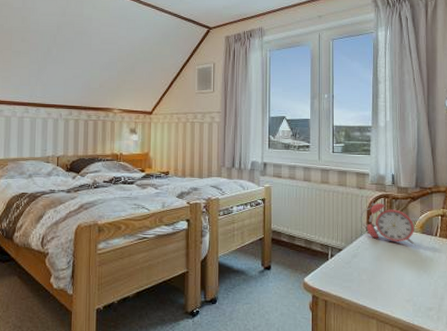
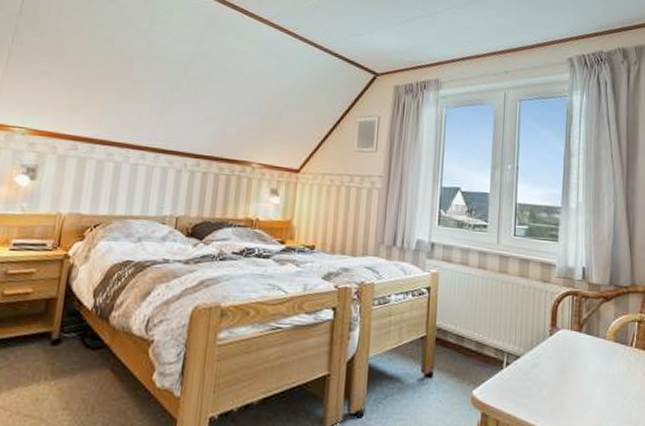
alarm clock: present [360,202,422,246] -> none [543,300,616,357]

